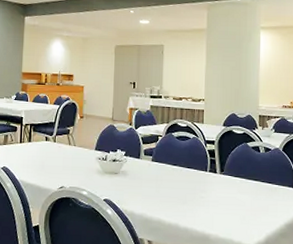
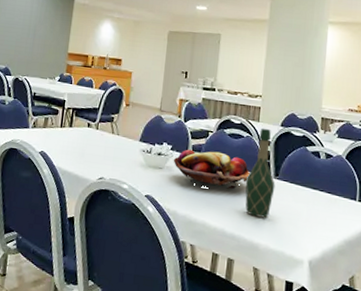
fruit basket: none [127,154,198,187] -> present [173,149,250,189]
wine bottle: none [194,129,221,211] -> present [245,128,275,218]

